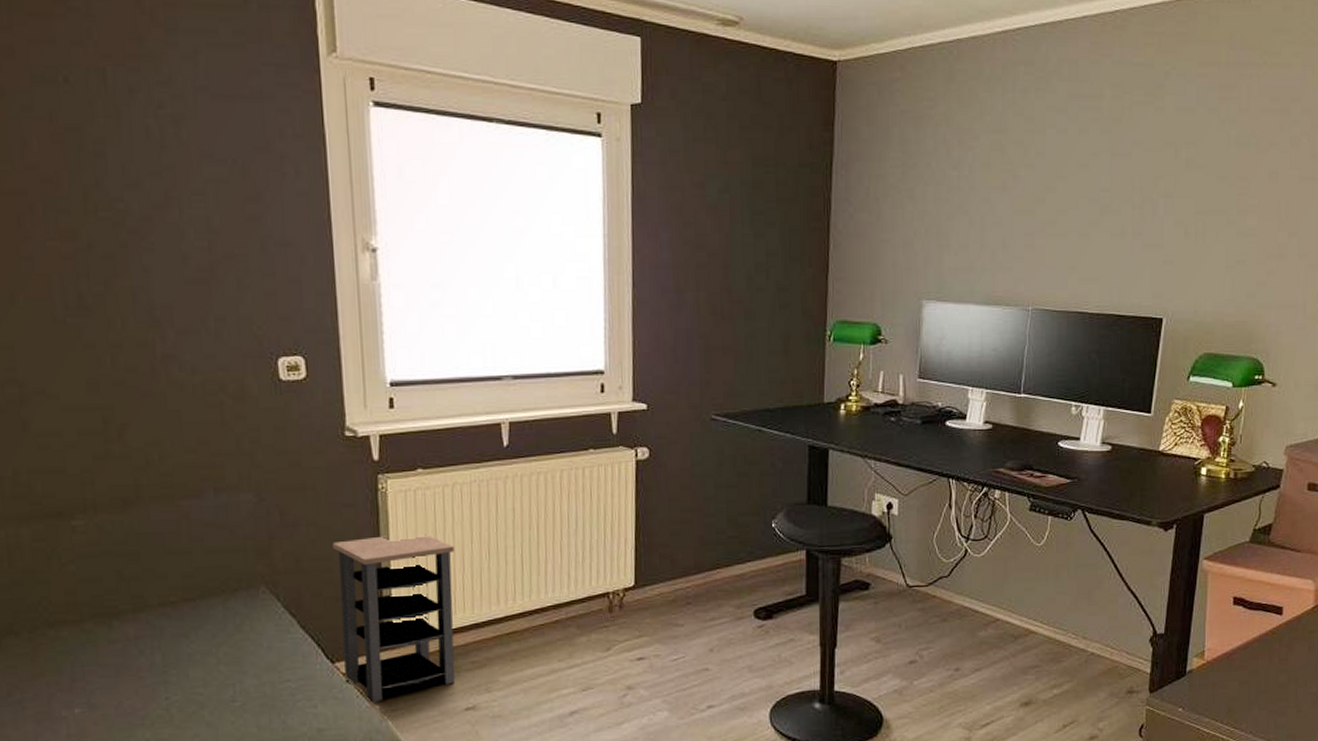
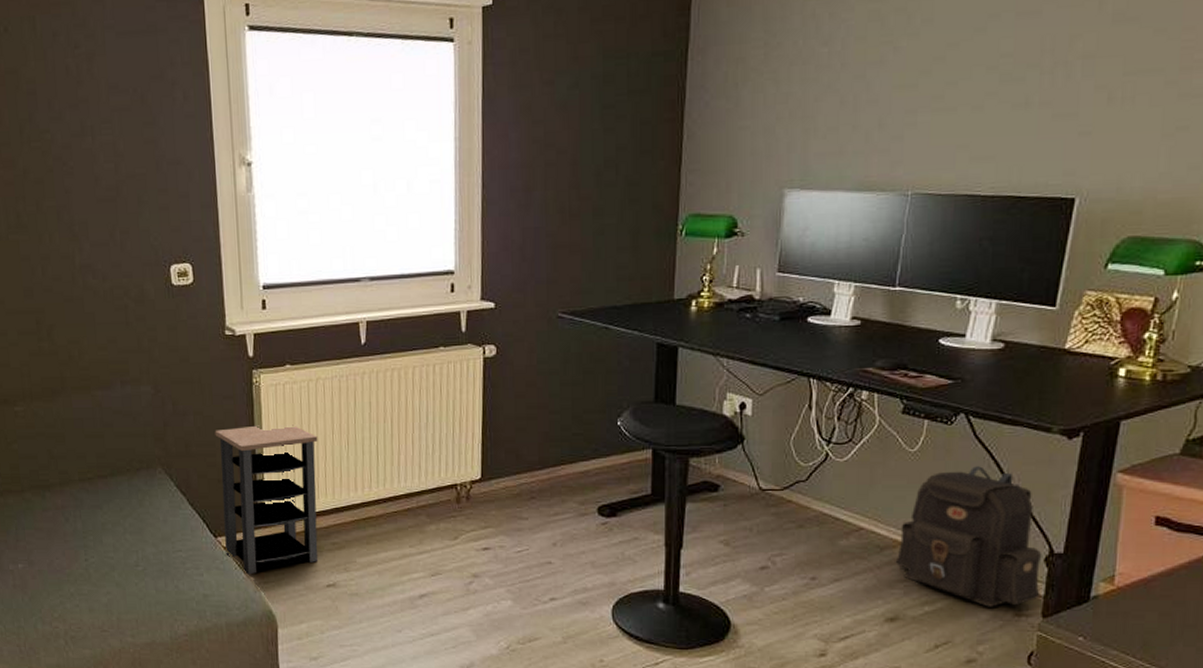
backpack: none [1027,557,1148,687] -> present [895,466,1042,607]

